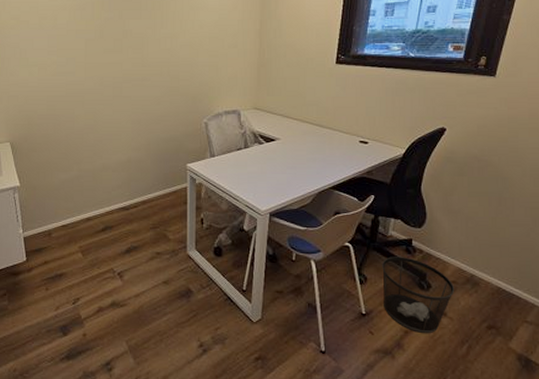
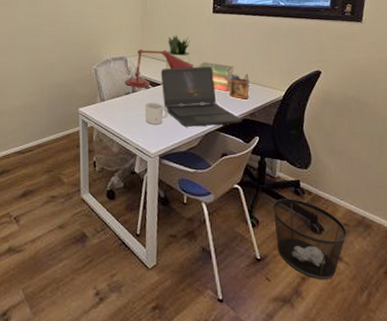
desk lamp: none [237,101,312,144] -> present [125,48,194,88]
mug: none [257,158,282,182] -> present [145,102,168,124]
laptop computer: none [275,121,359,184] -> present [160,66,243,127]
planter: none [281,87,310,124] -> present [165,35,191,70]
books: none [315,116,355,149] -> present [197,61,235,92]
desk organizer: none [346,128,370,157] -> present [228,73,250,99]

